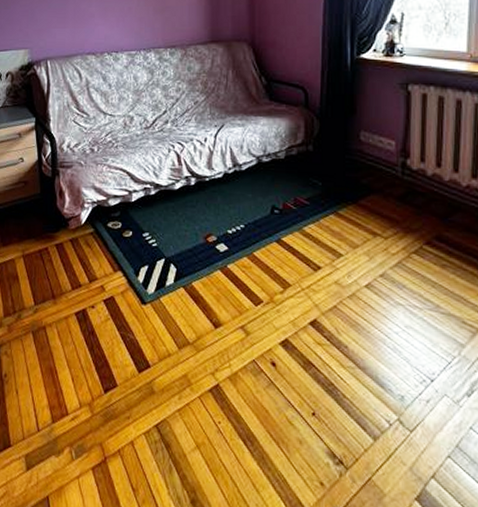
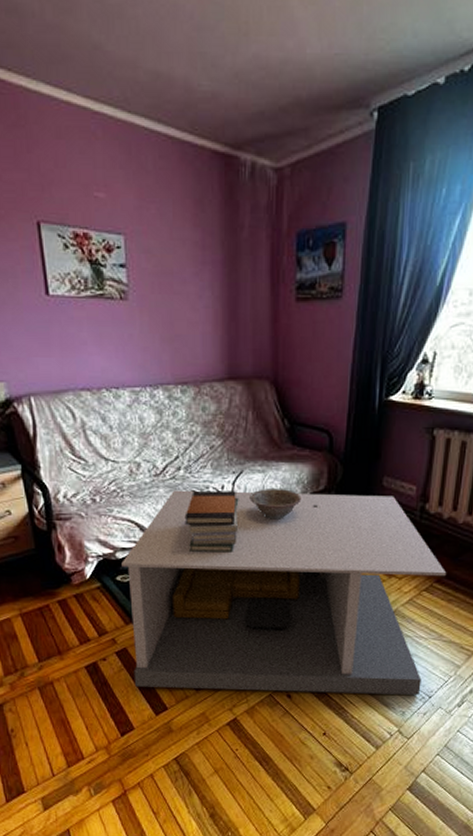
coffee table: none [113,141,437,377] -> present [121,490,447,695]
book stack: none [171,142,221,204] -> present [184,490,239,553]
decorative bowl: none [230,142,280,172] -> present [249,489,302,520]

